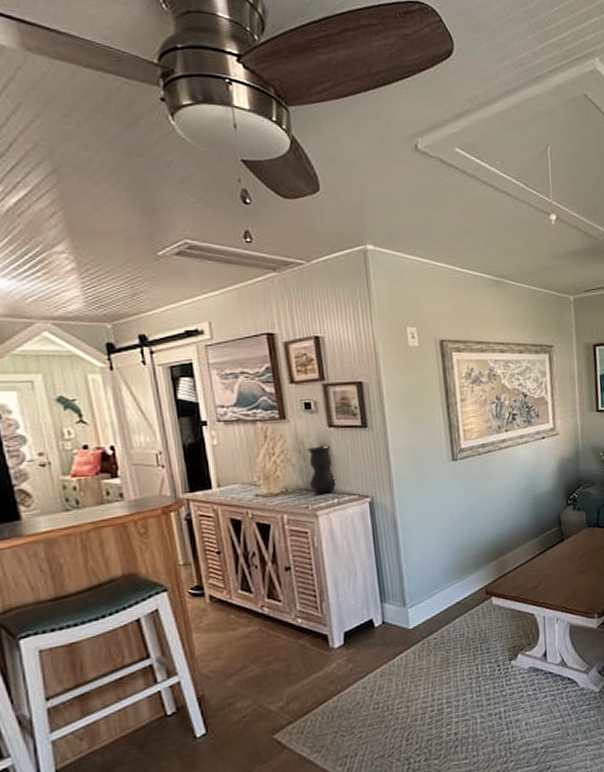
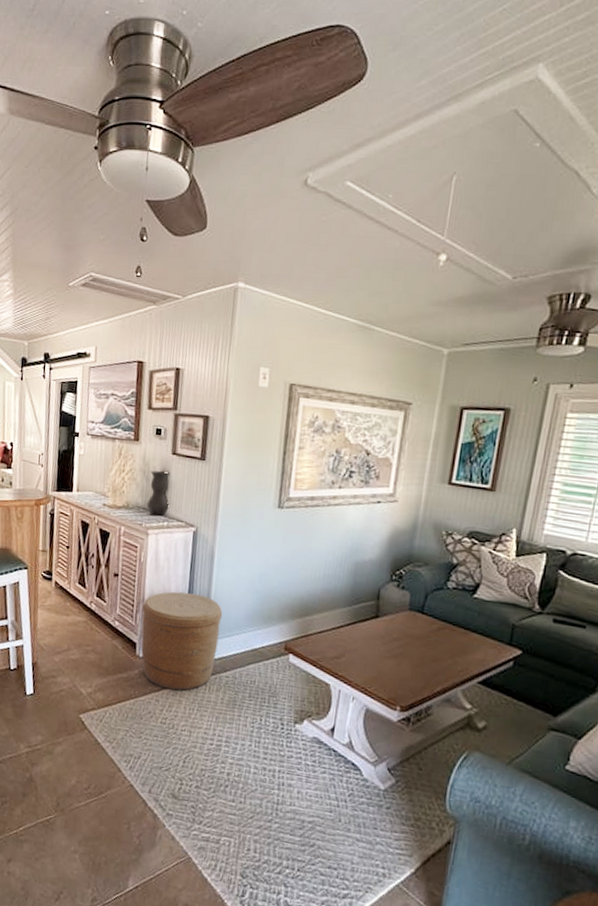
woven basket: none [326,564,420,673] -> present [141,591,223,690]

